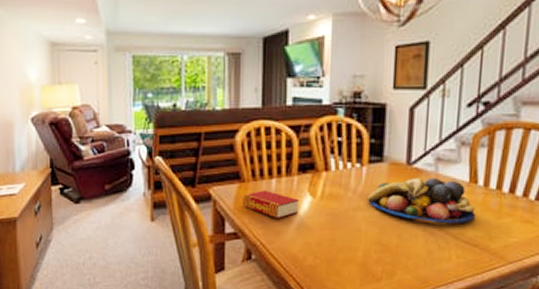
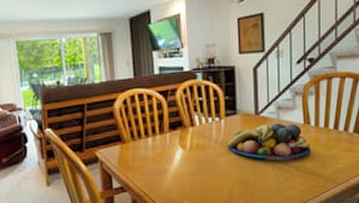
book: present [243,190,300,218] -> none [125,148,174,171]

